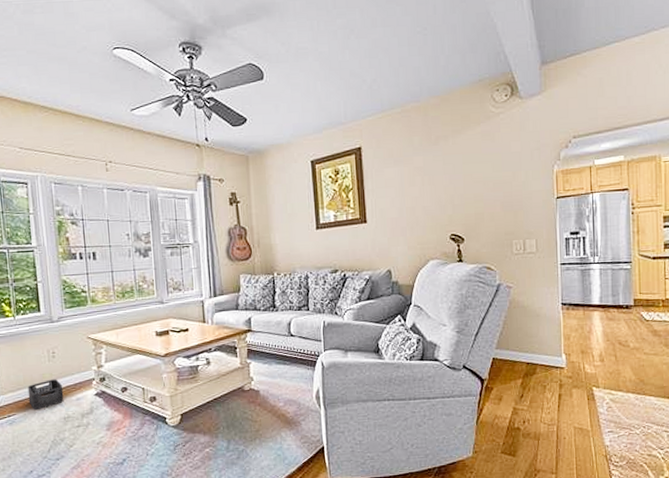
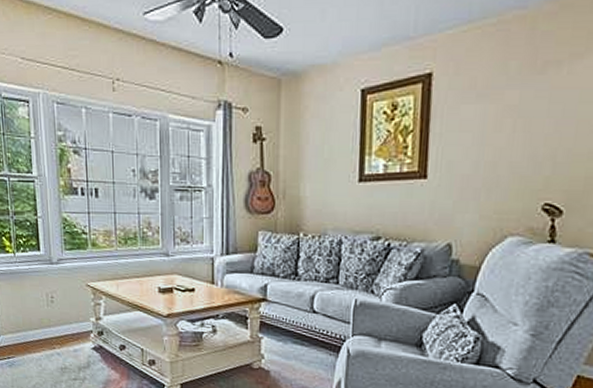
storage bin: present [27,379,64,411] -> none [26,325,62,356]

